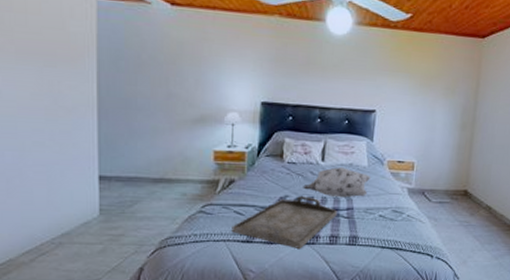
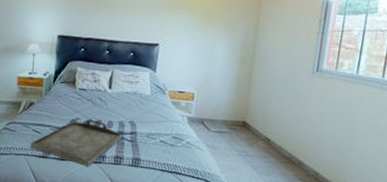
decorative pillow: present [303,167,372,198] -> none [92,94,154,123]

